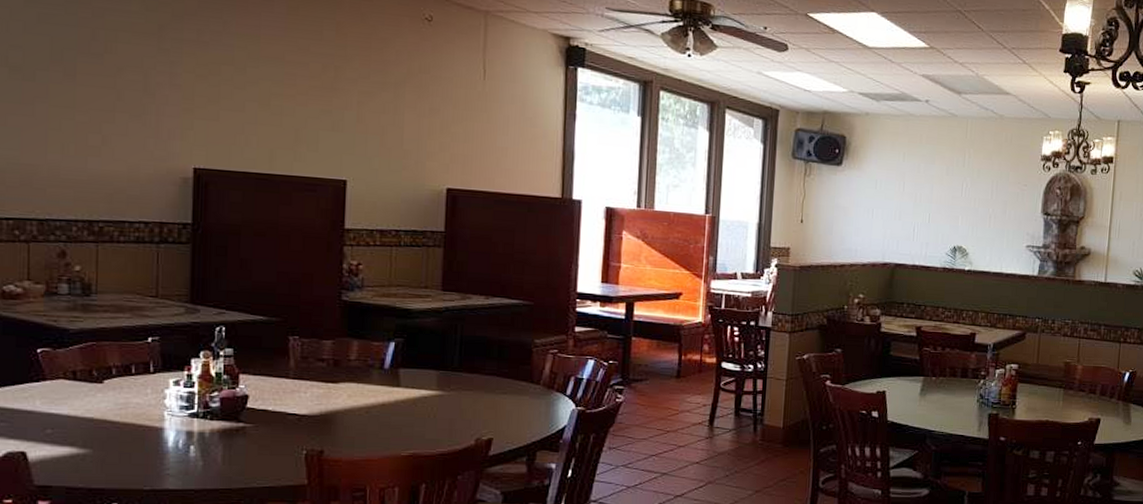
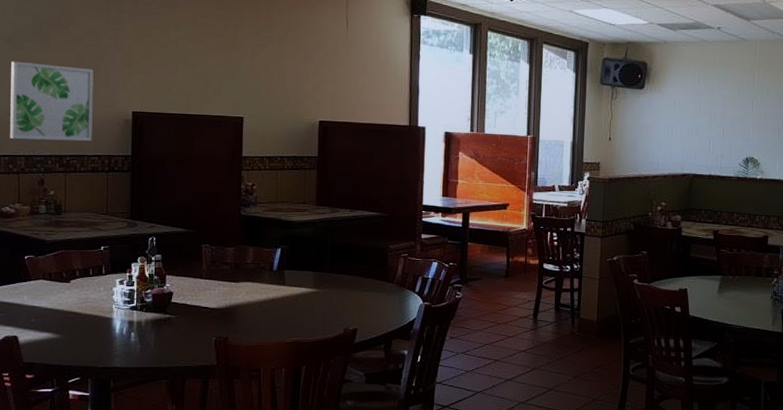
wall art: none [16,95,139,204] -> present [10,61,94,142]

